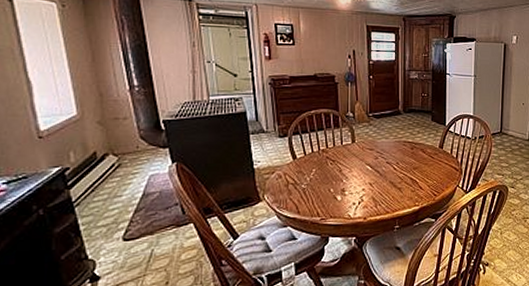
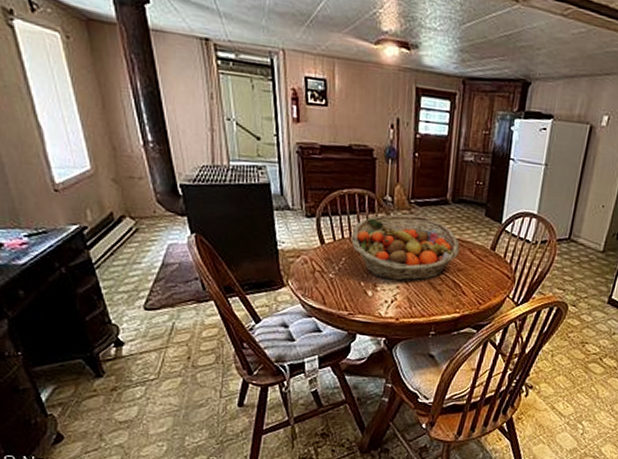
fruit basket: none [320,126,413,184] -> present [351,214,460,281]

